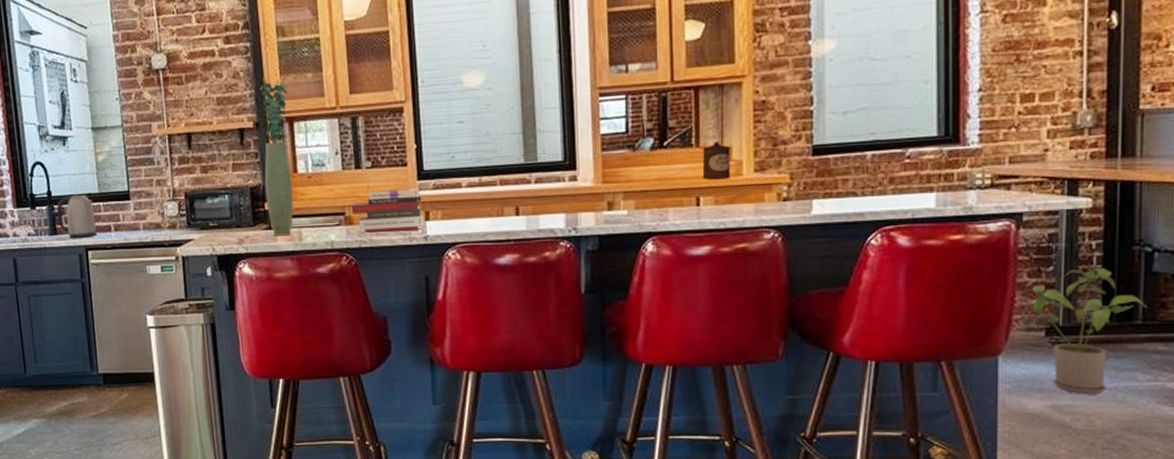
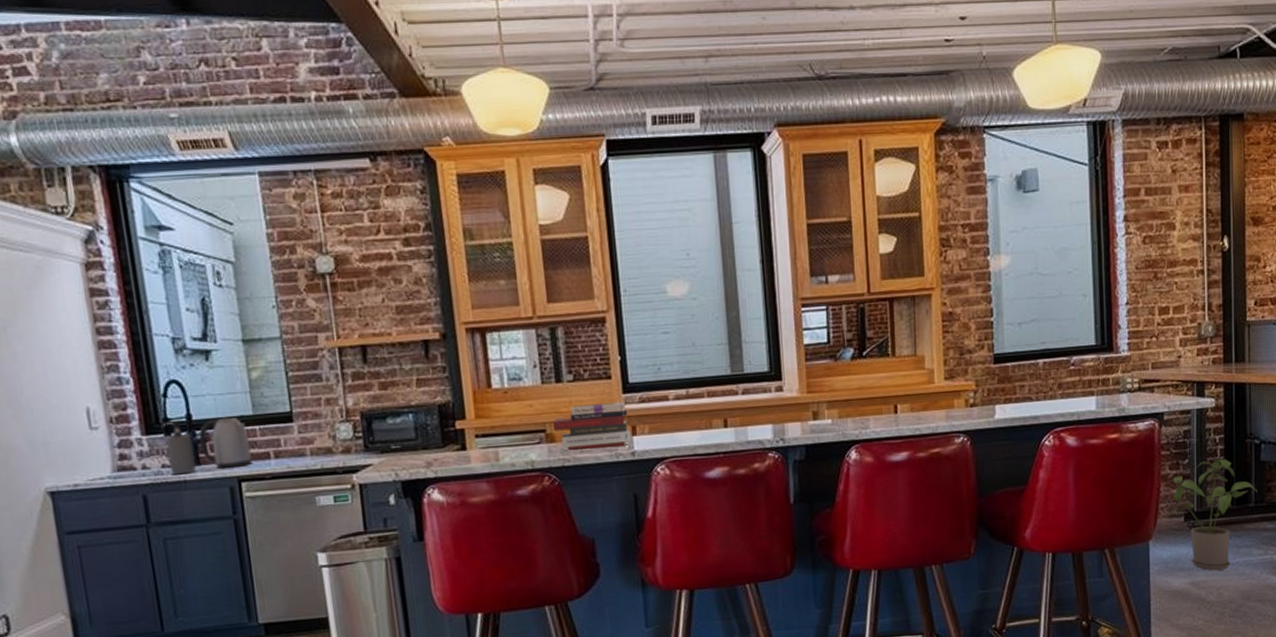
soap dispenser: none [28,197,54,243] -> present [161,421,197,475]
vase: present [259,76,294,236] -> none [446,283,489,458]
canister: present [702,142,731,180] -> none [898,351,924,388]

